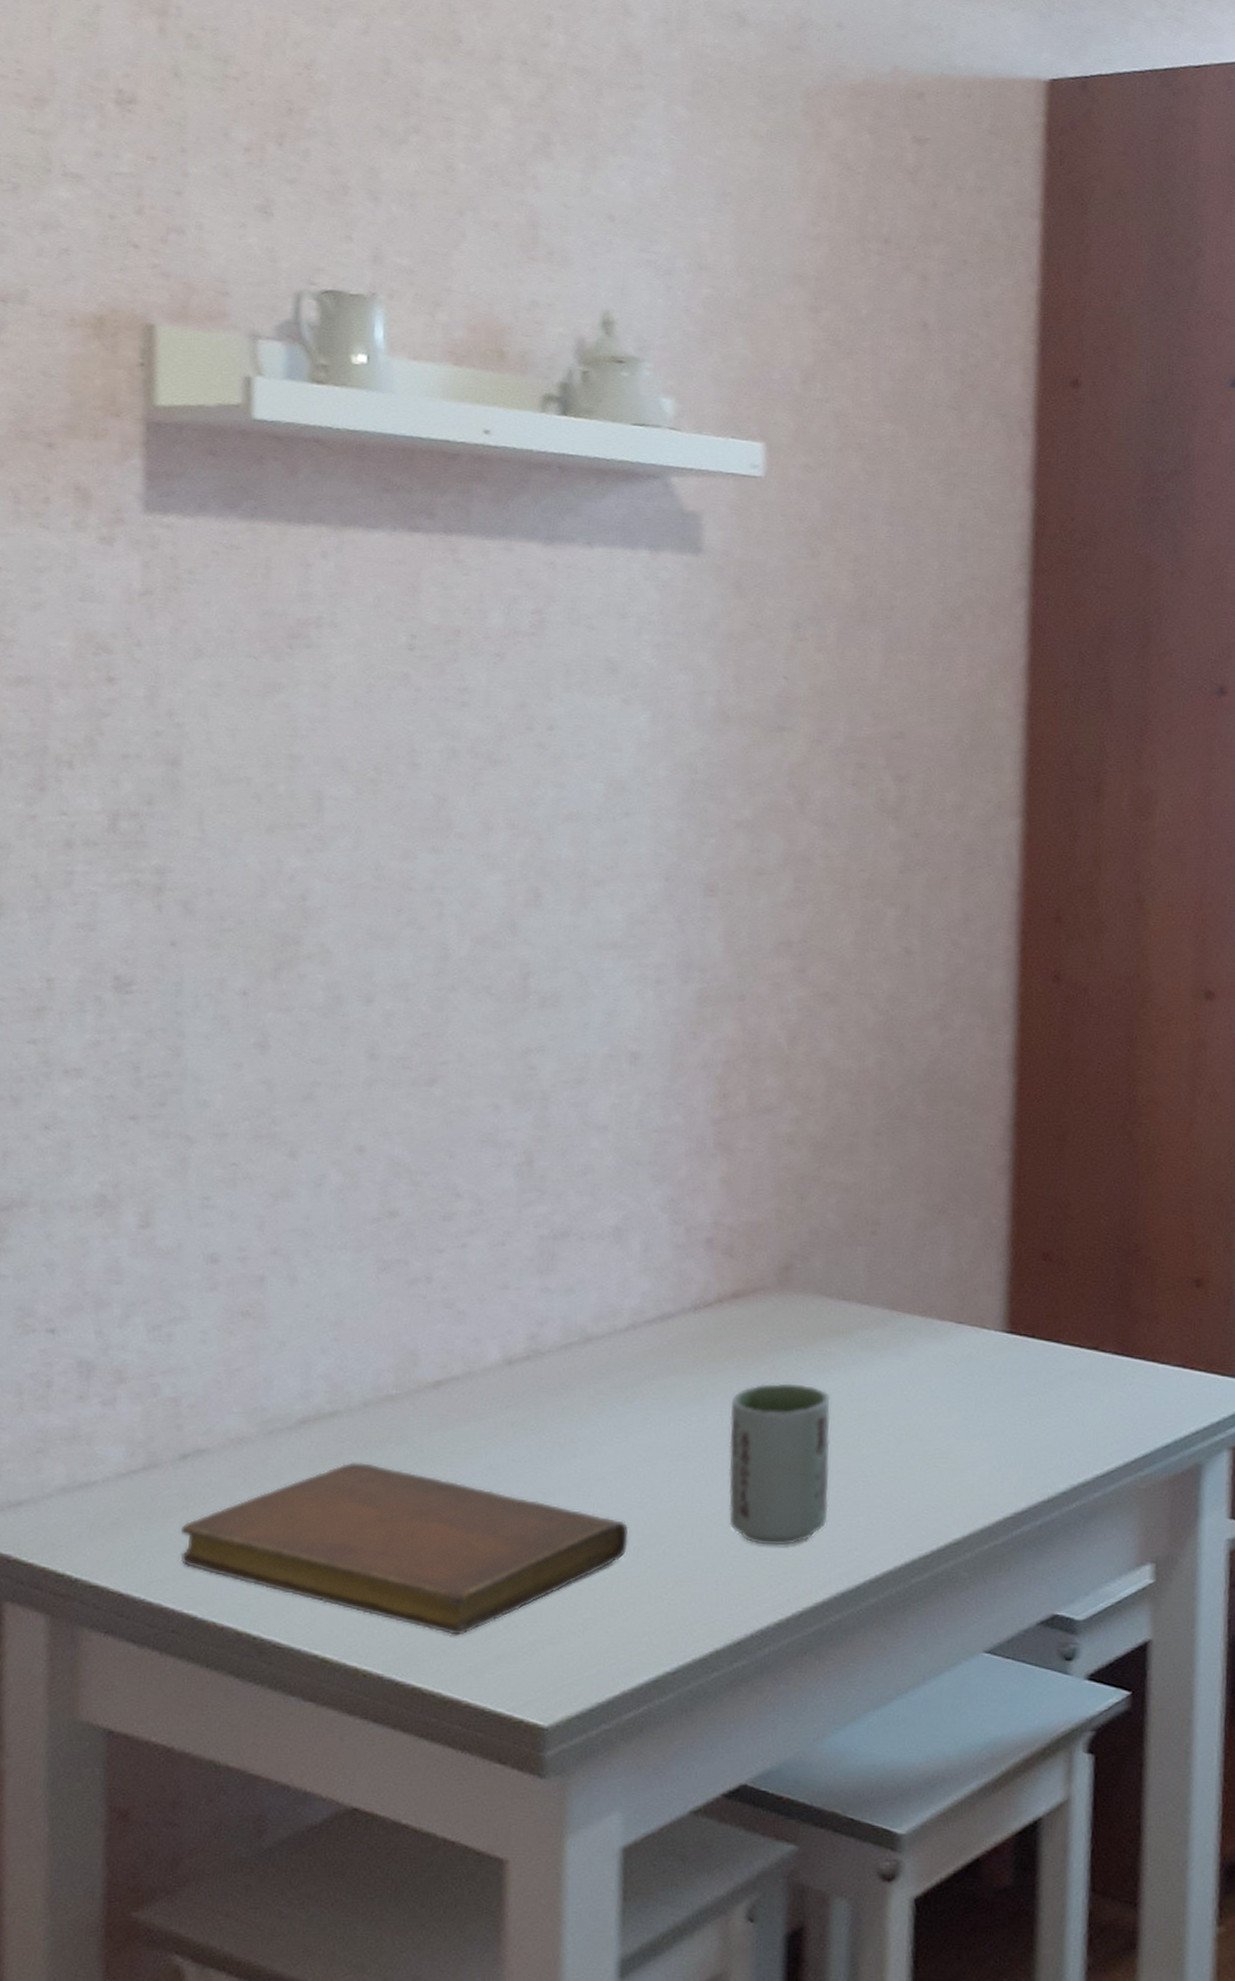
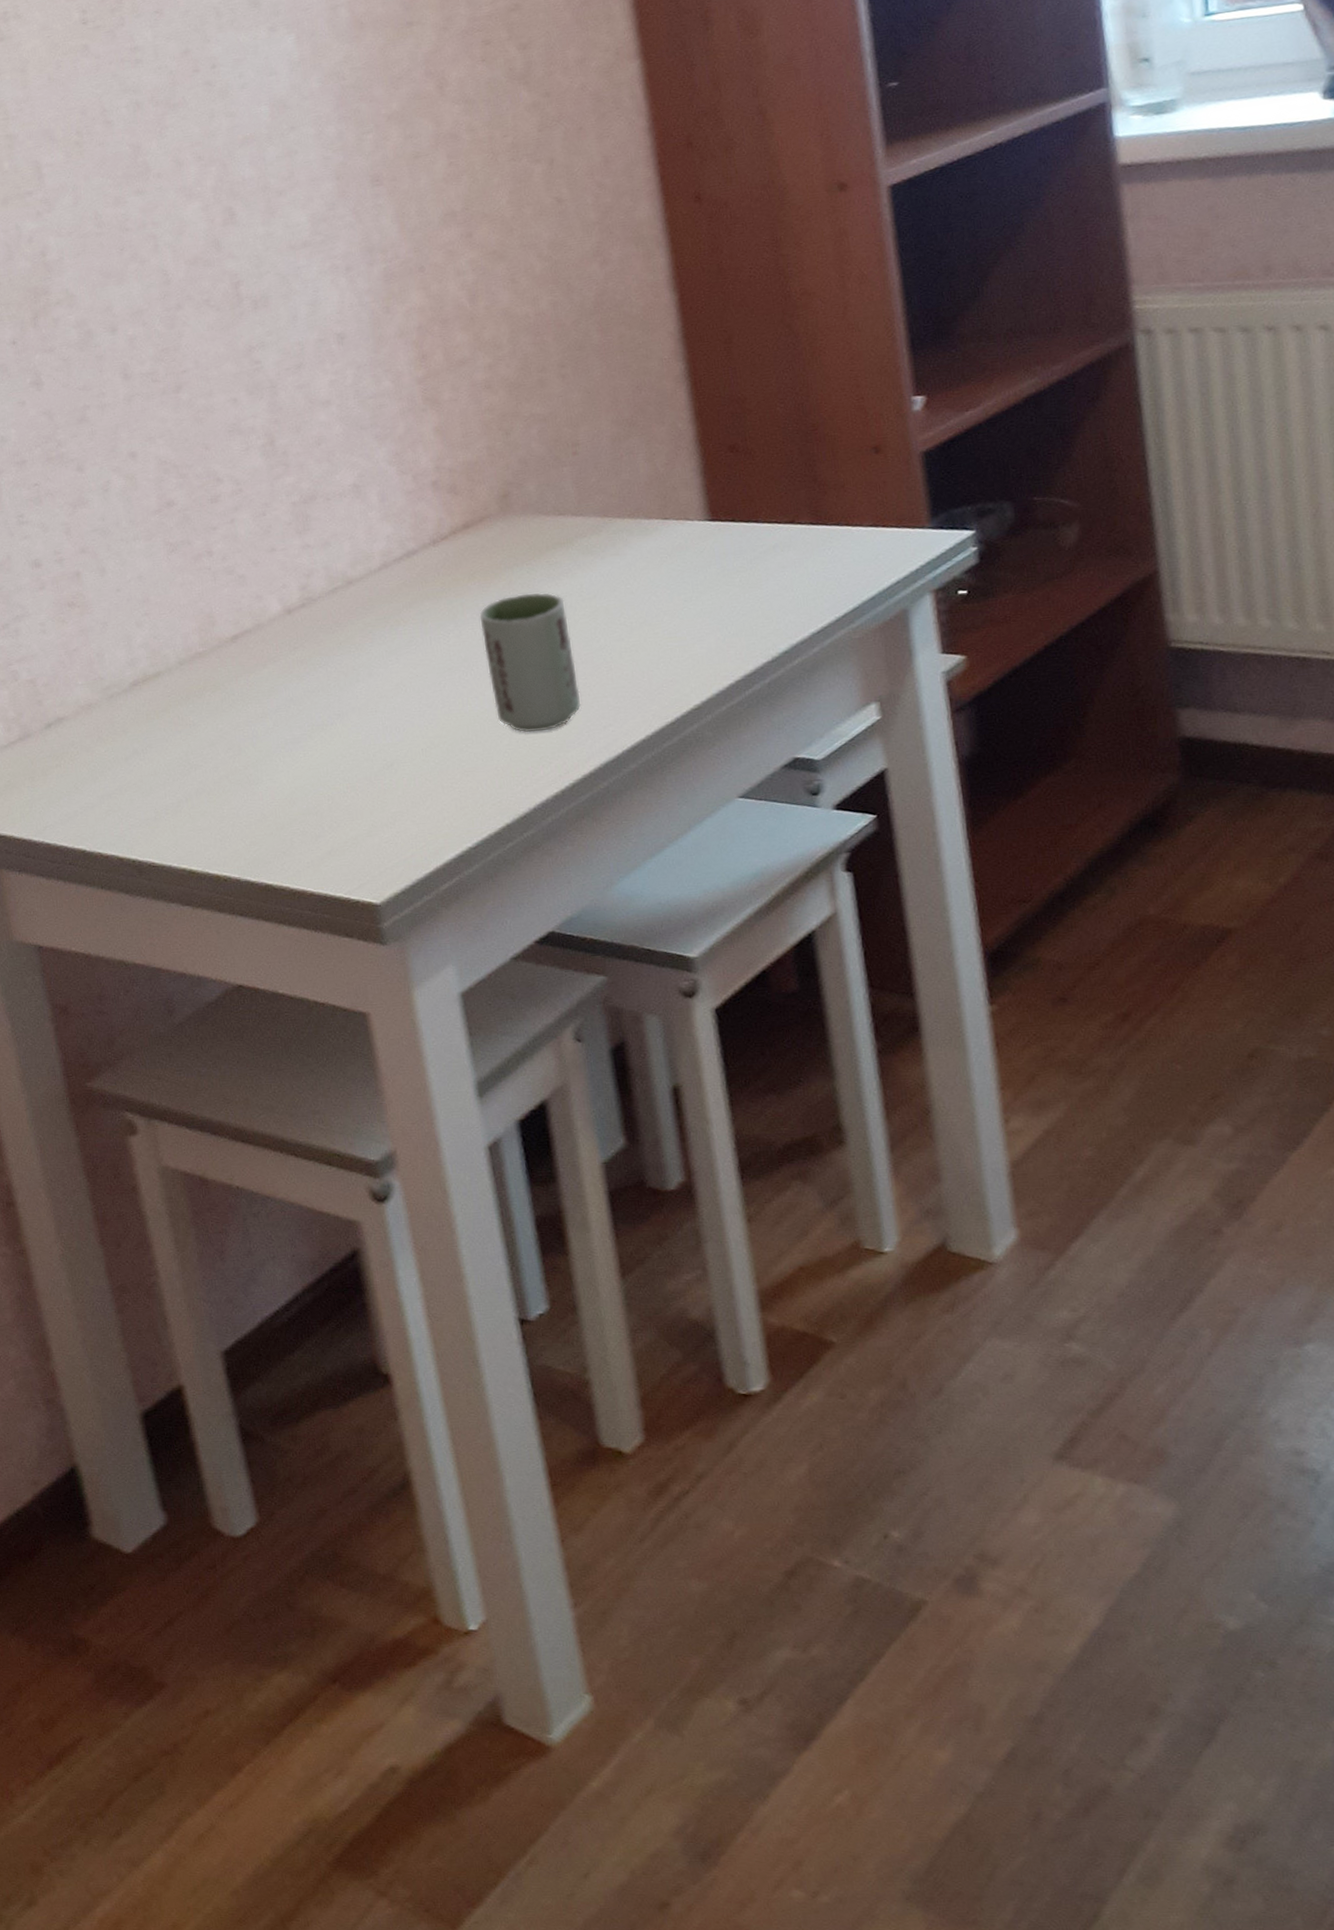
notebook: present [180,1462,629,1636] -> none [58,710,417,839]

